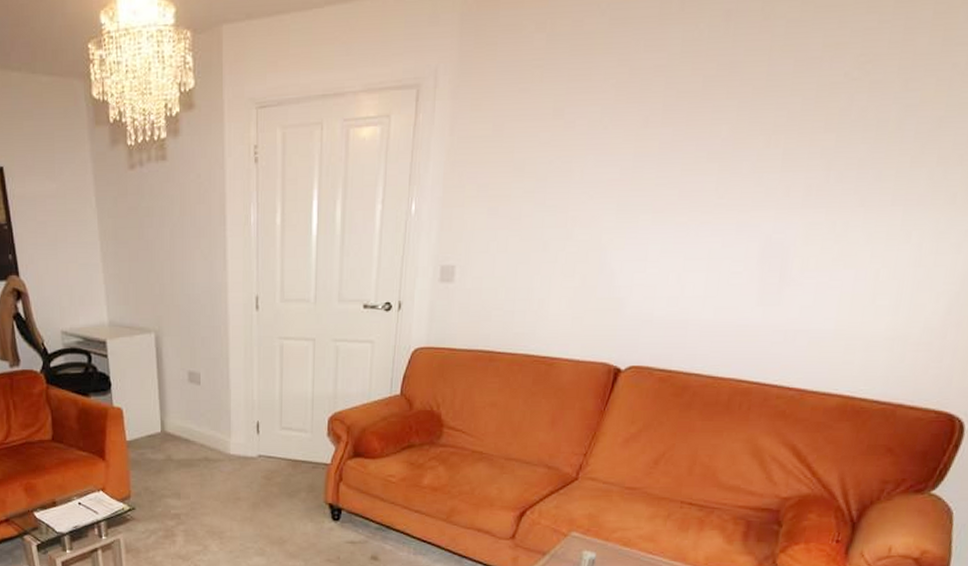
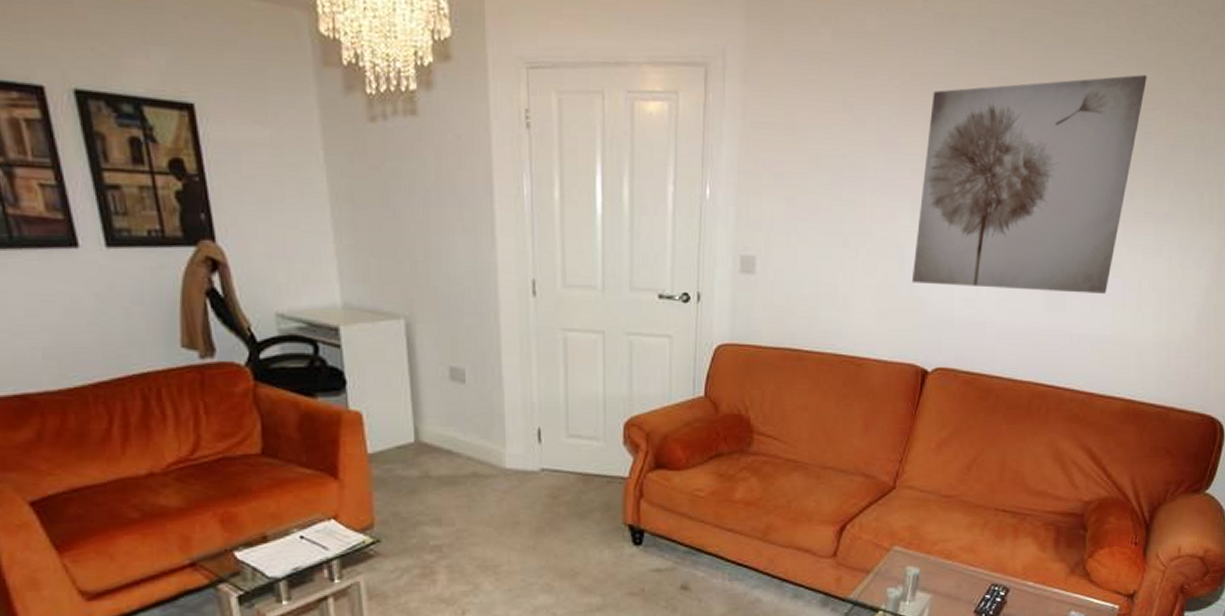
wall art: none [611,40,917,287] -> present [911,75,1147,294]

